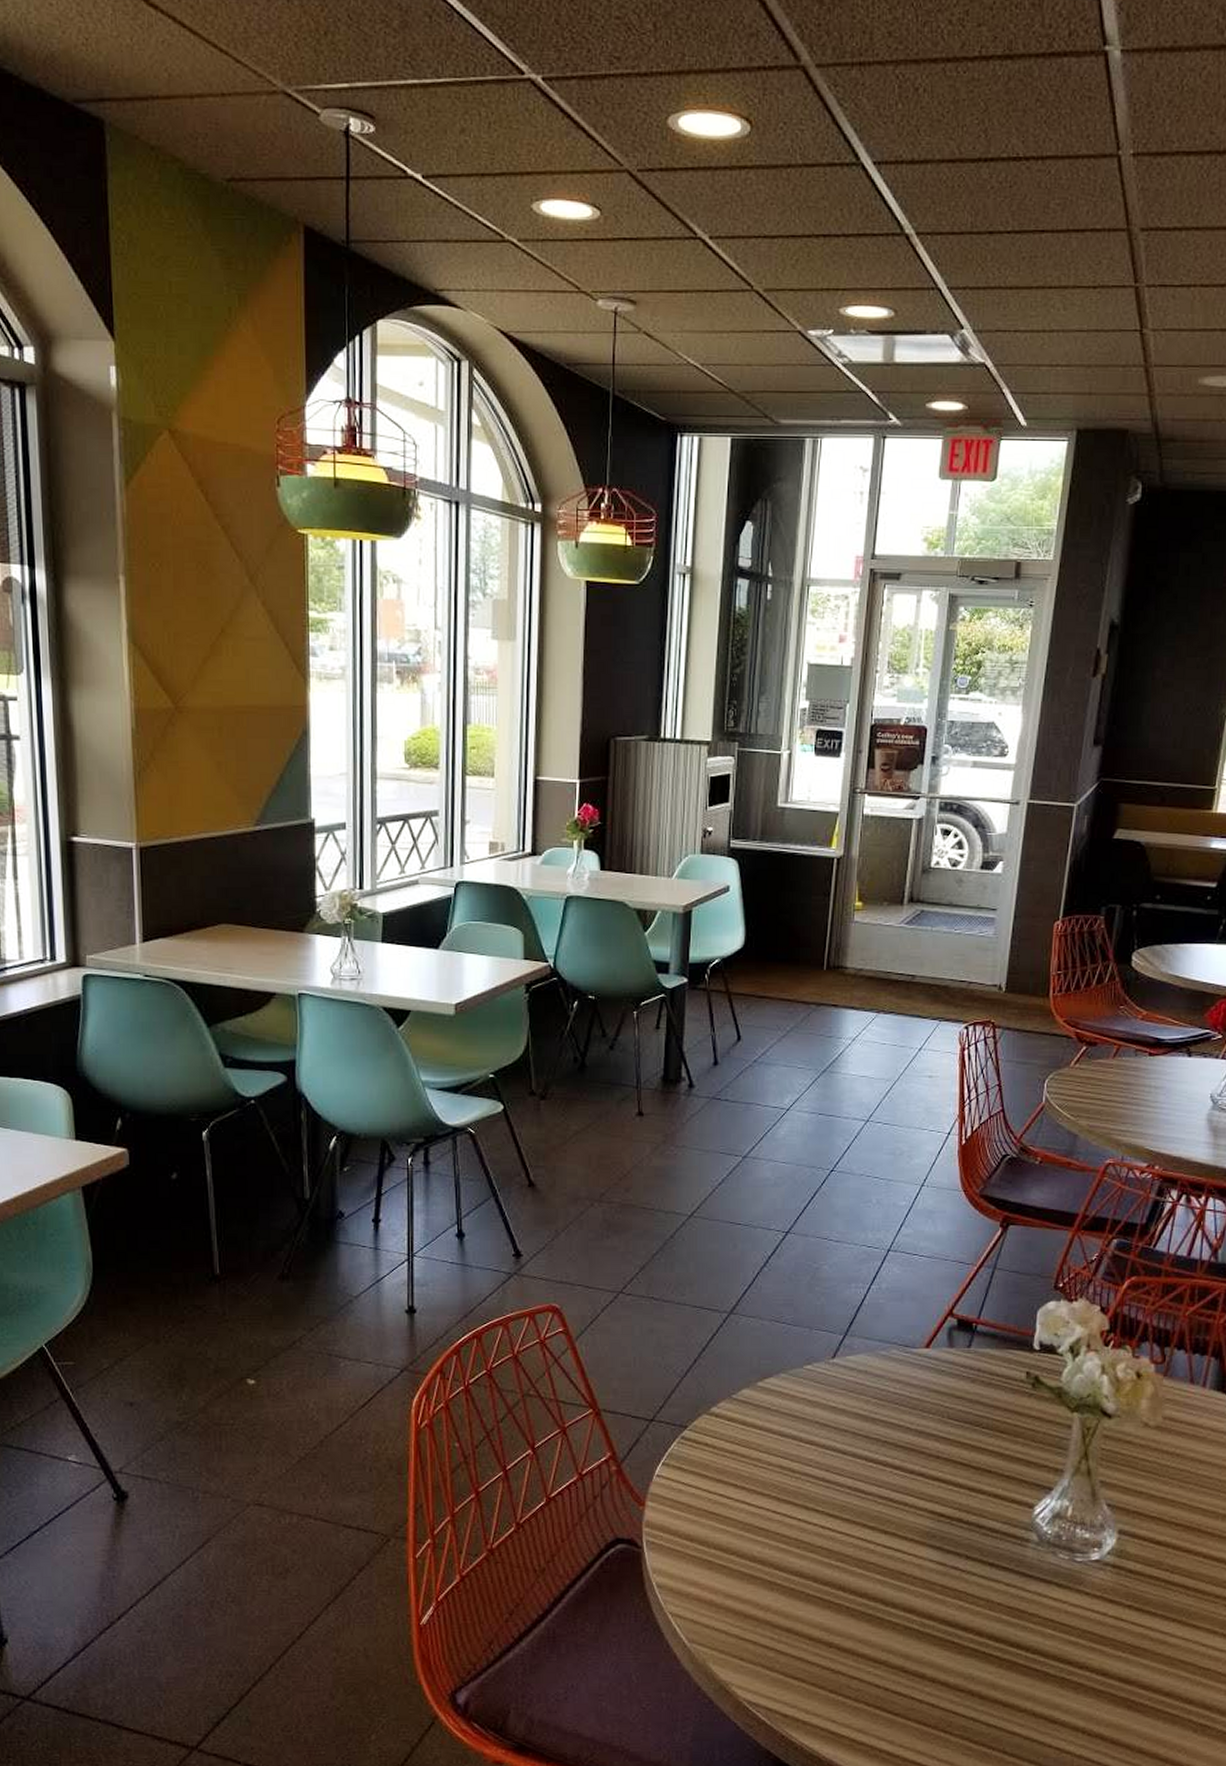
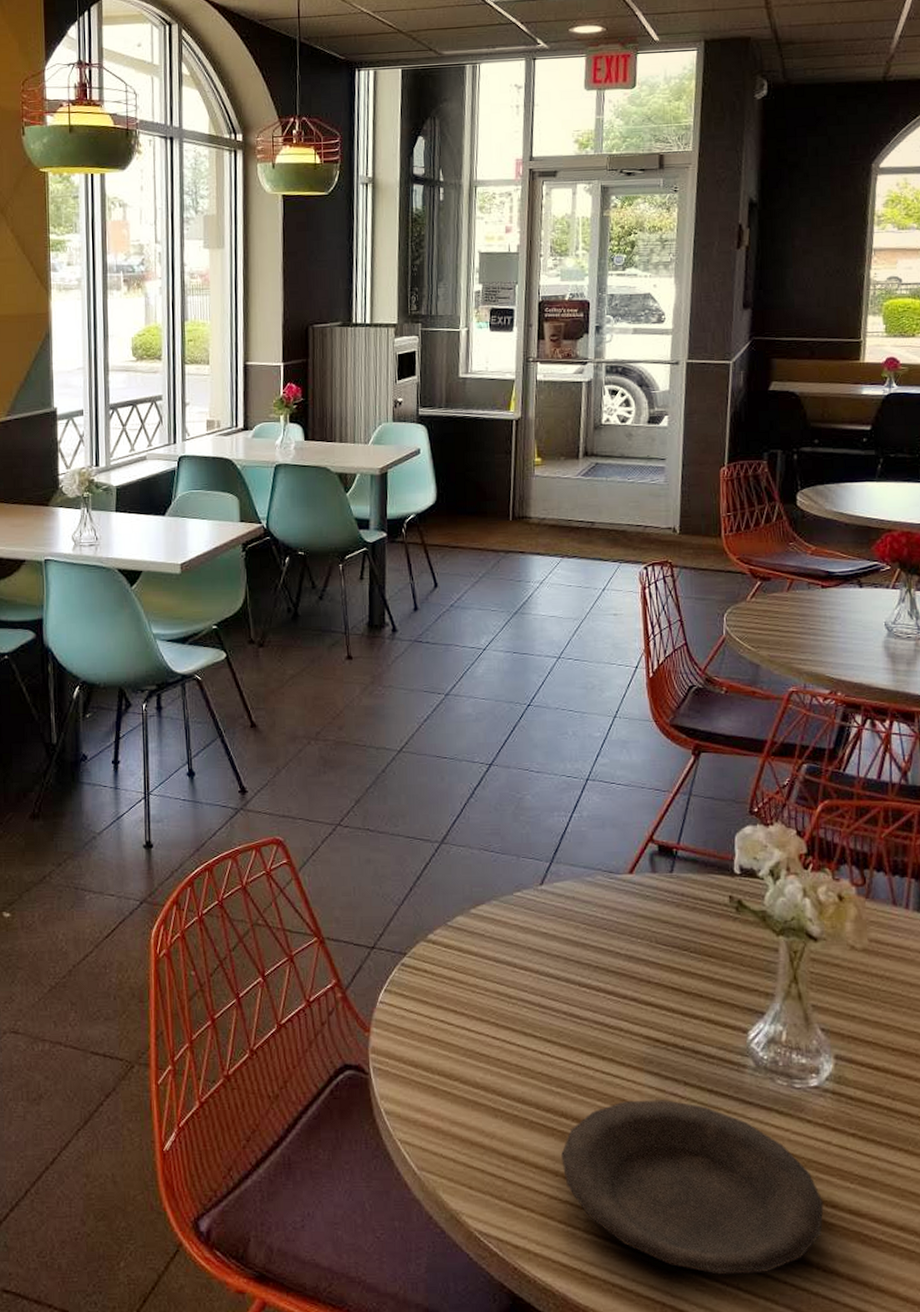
plate: none [836,1573,1094,1740] -> present [561,1100,824,1275]

